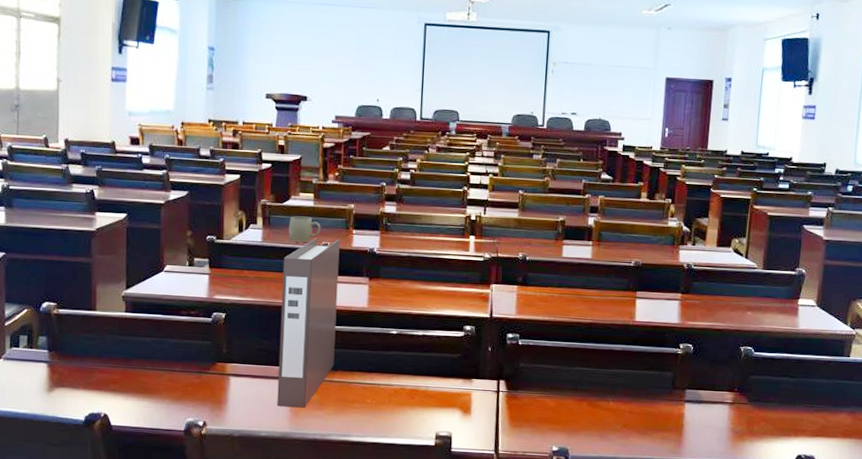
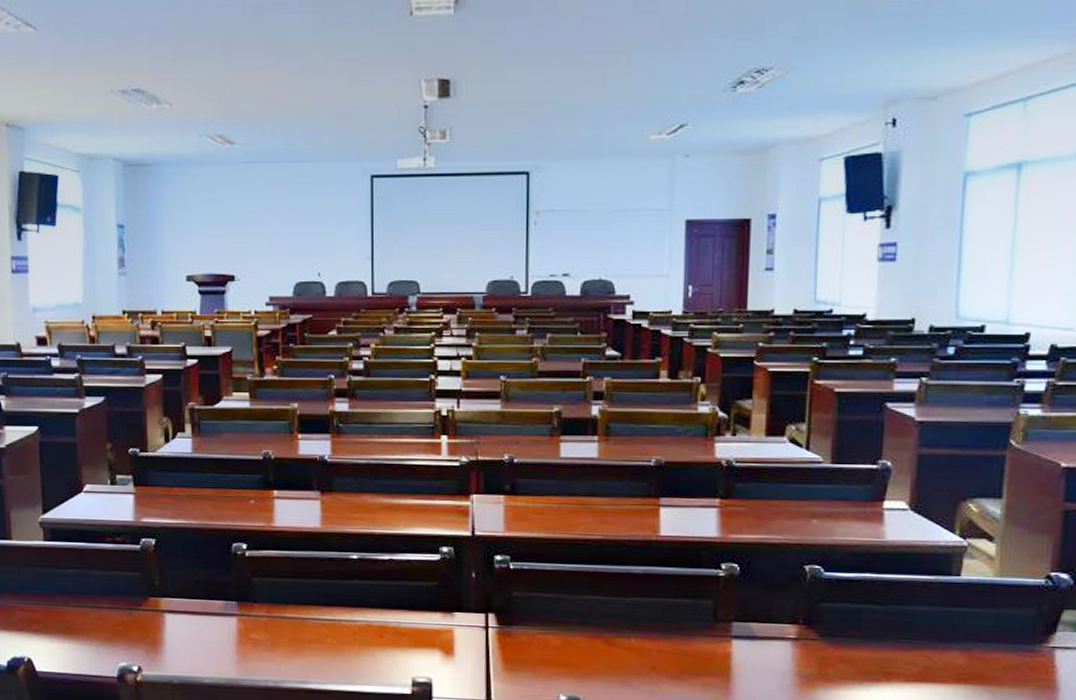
binder: present [277,237,340,408] -> none [218,444,285,650]
mug: present [288,216,321,243] -> none [221,420,260,452]

